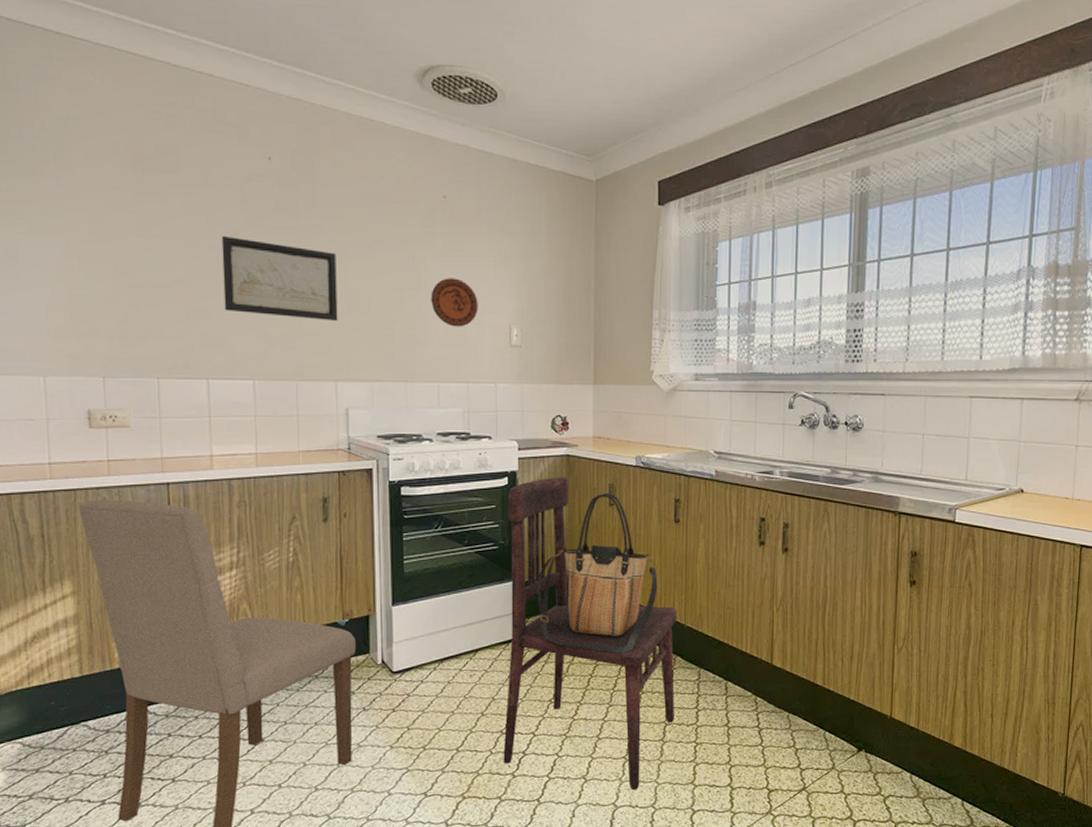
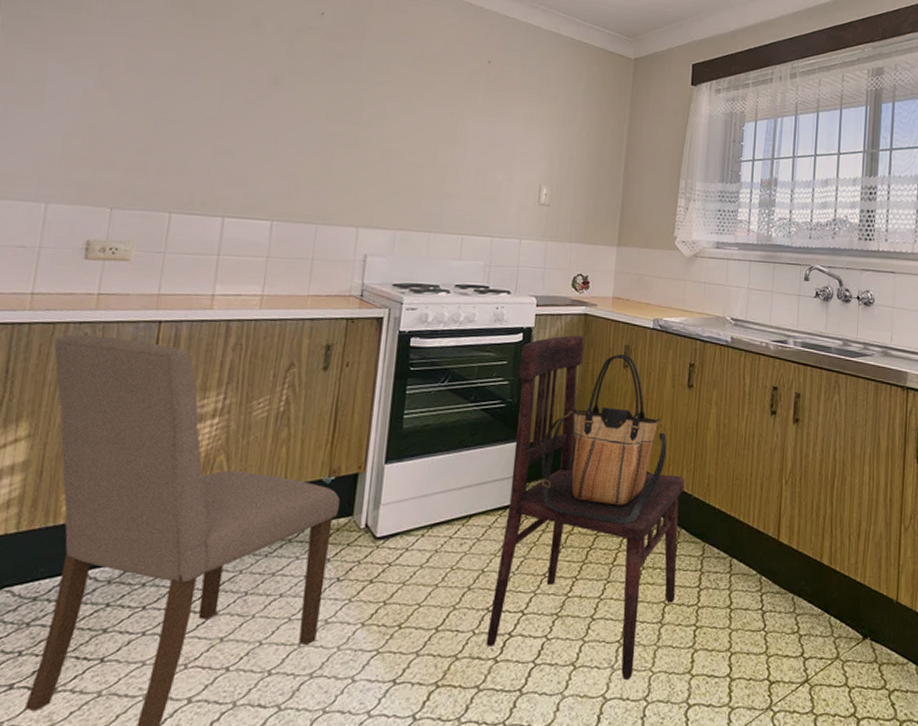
wall art: present [221,235,338,321] -> none [253,80,376,169]
decorative plate: present [431,278,478,327] -> none [464,136,512,183]

